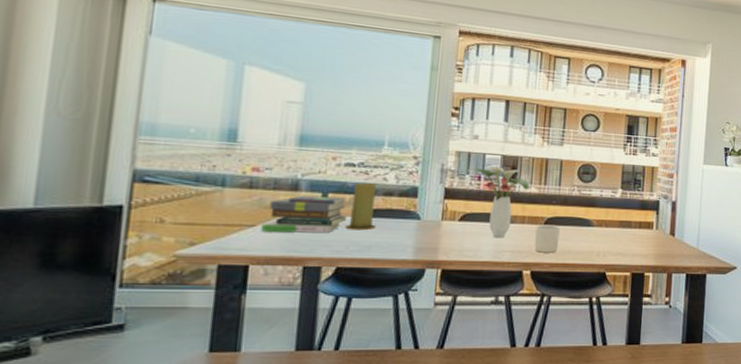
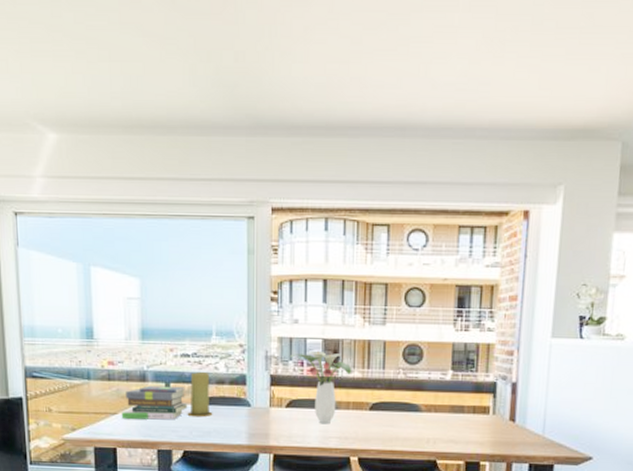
mug: present [534,224,560,253] -> none [360,410,386,440]

